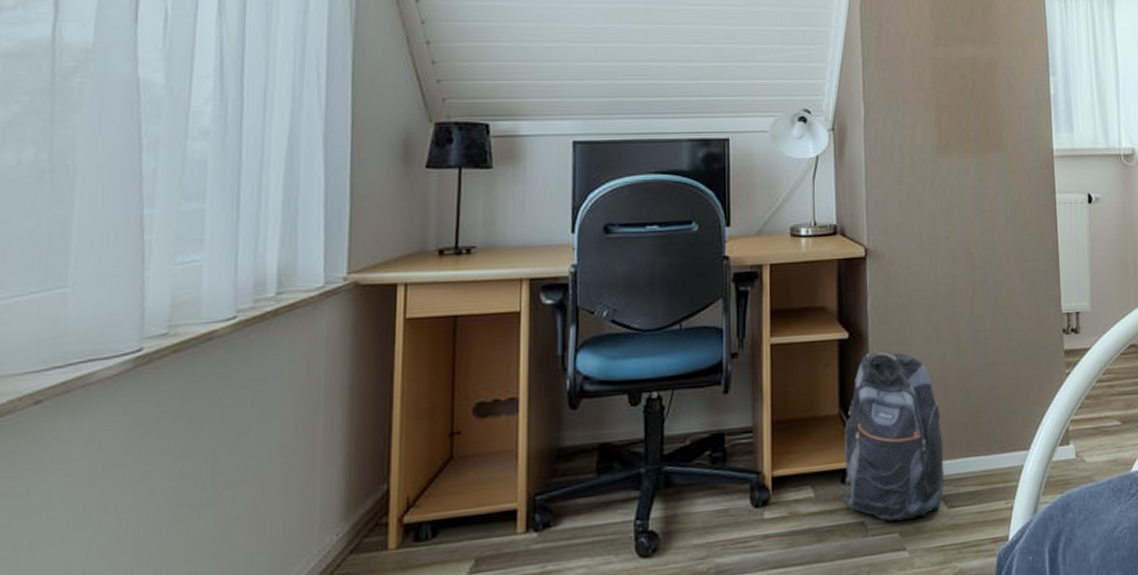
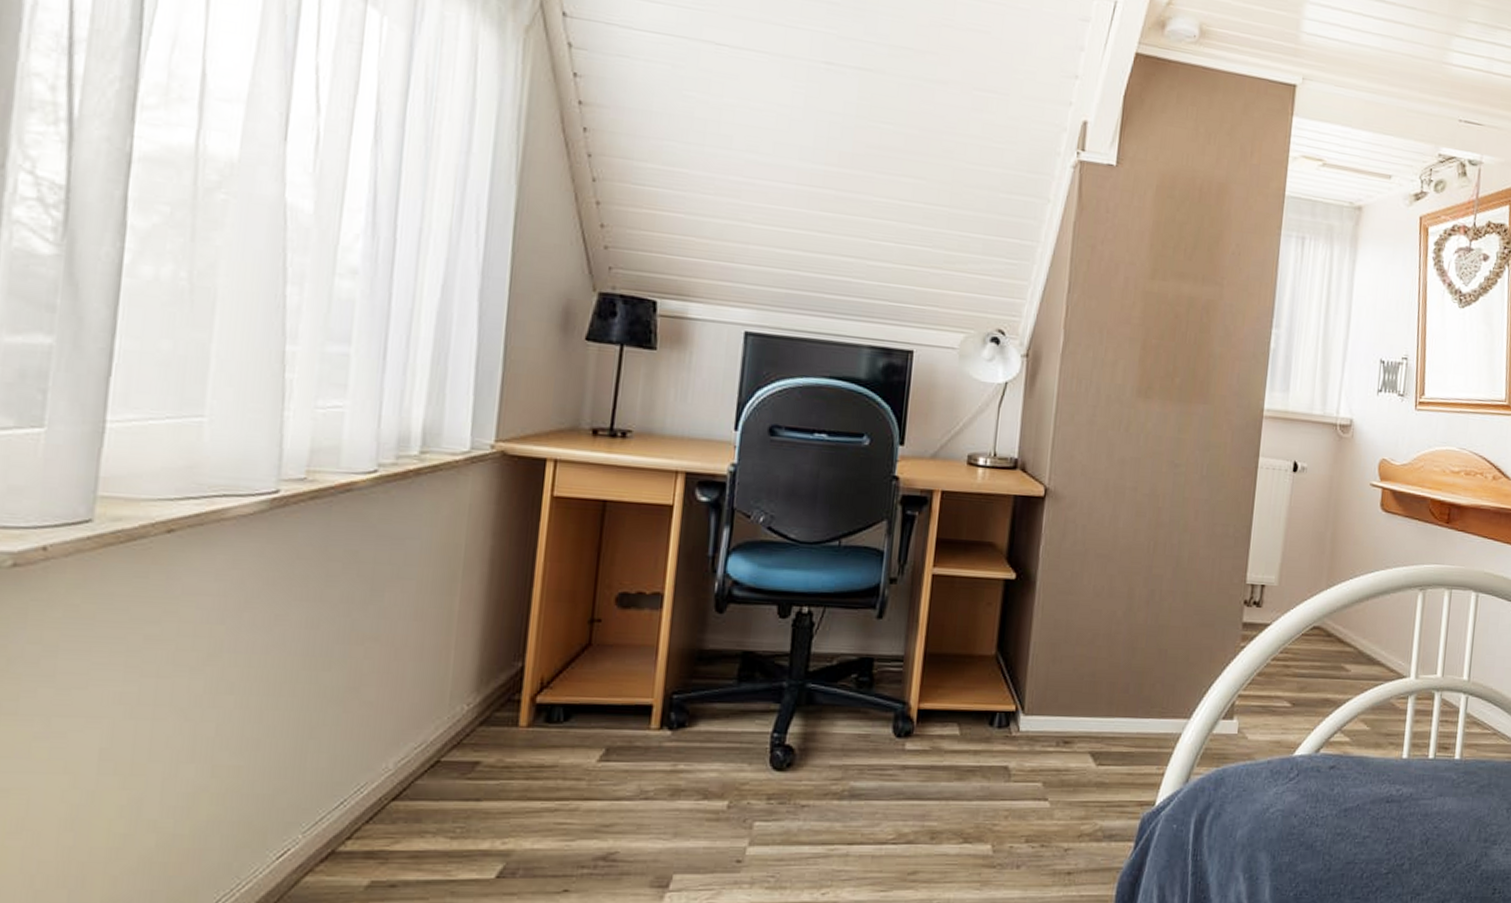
backpack: present [842,350,945,523] -> none [988,597,1102,772]

